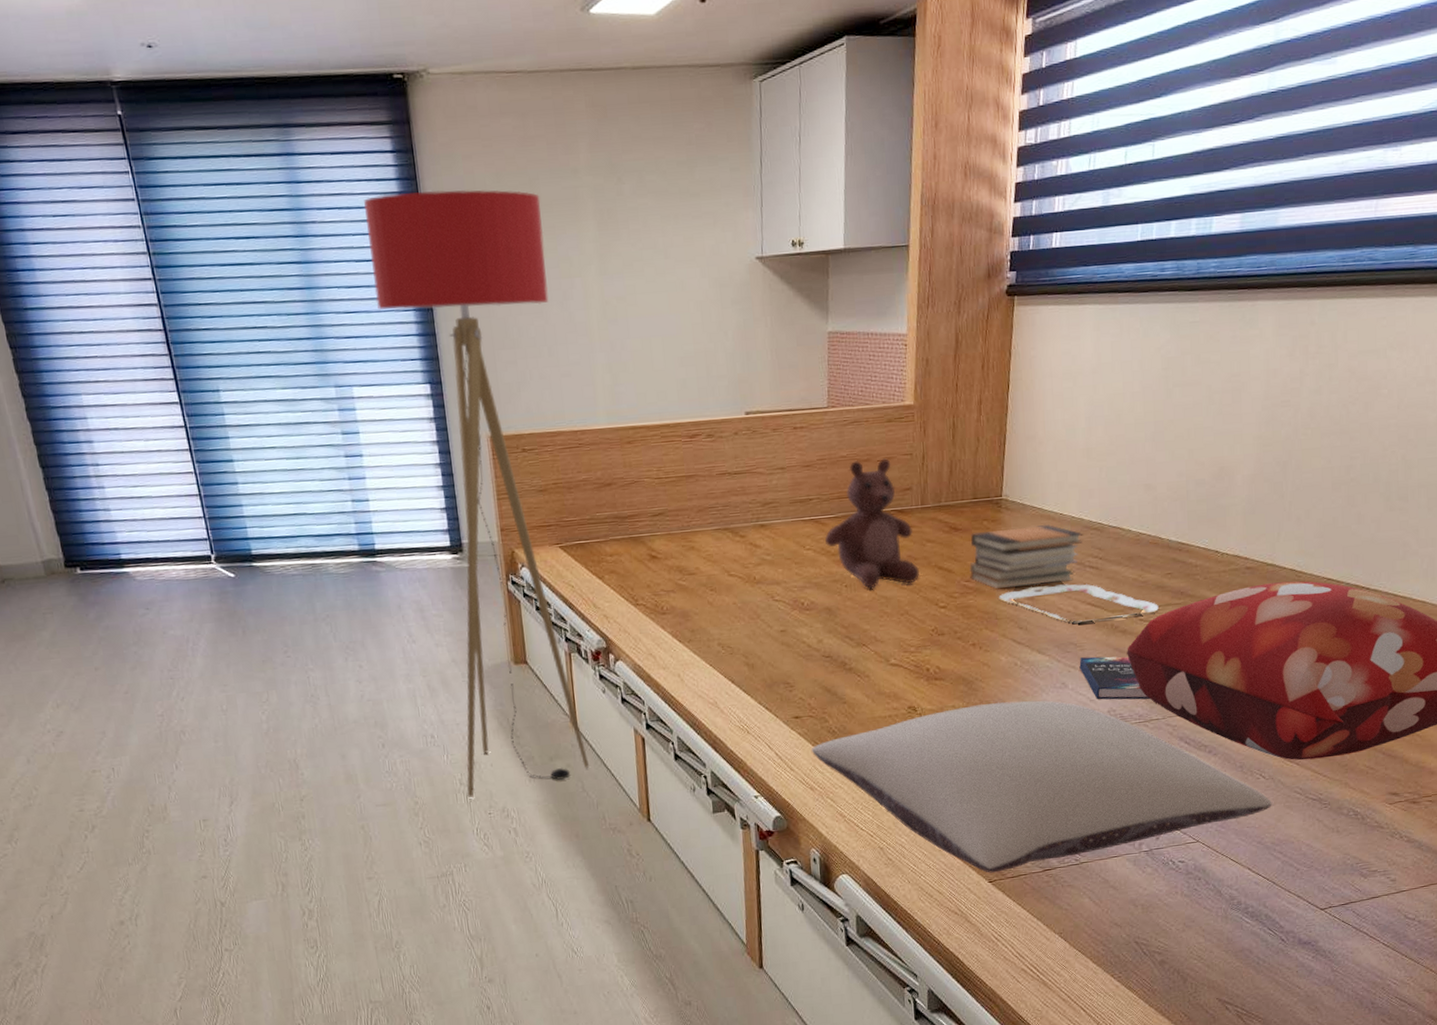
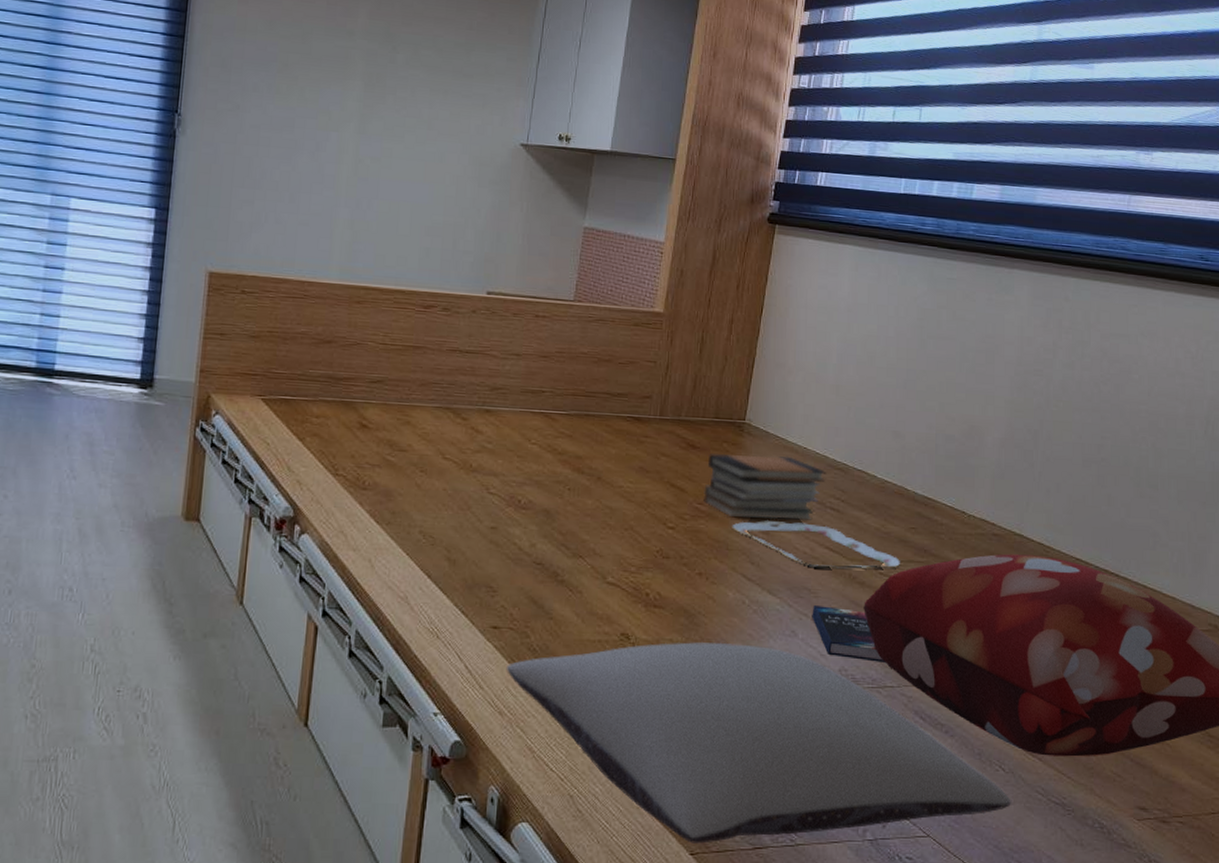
floor lamp: present [364,190,590,798] -> none [96,19,310,668]
teddy bear: present [825,458,919,589] -> none [553,359,650,497]

